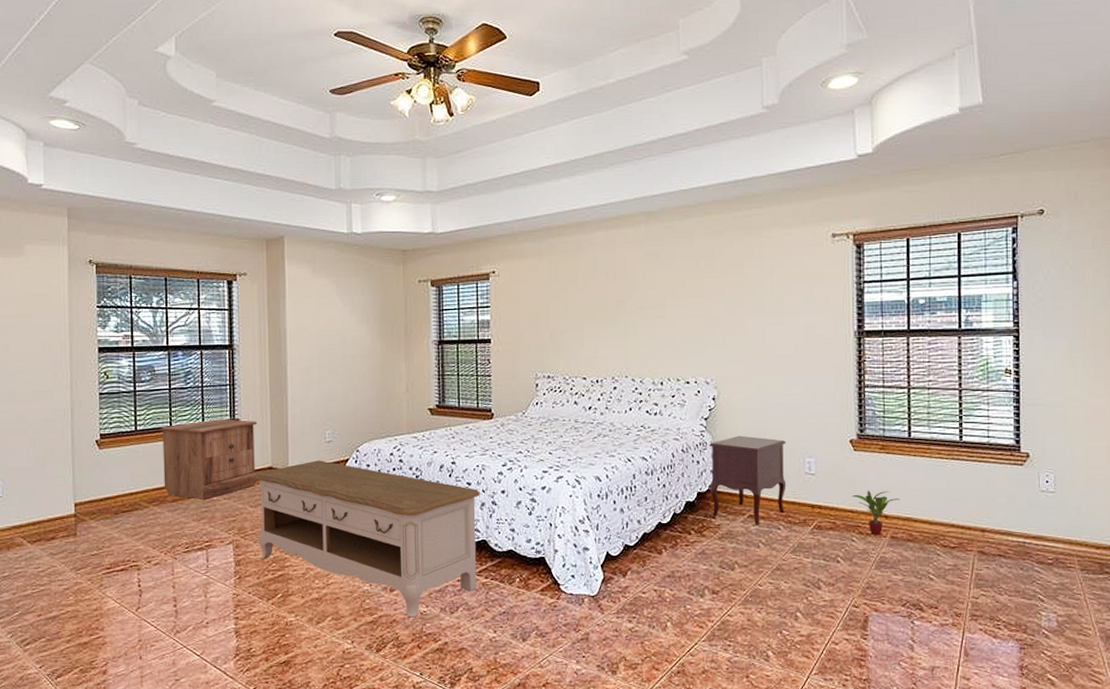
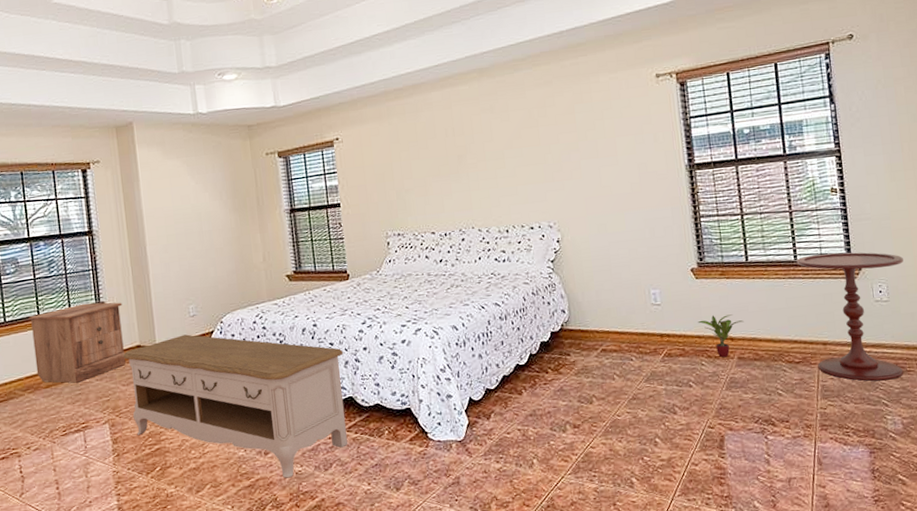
nightstand: present [709,435,787,525] -> none [558,274,635,358]
side table: none [962,436,1074,575] -> present [796,252,904,381]

